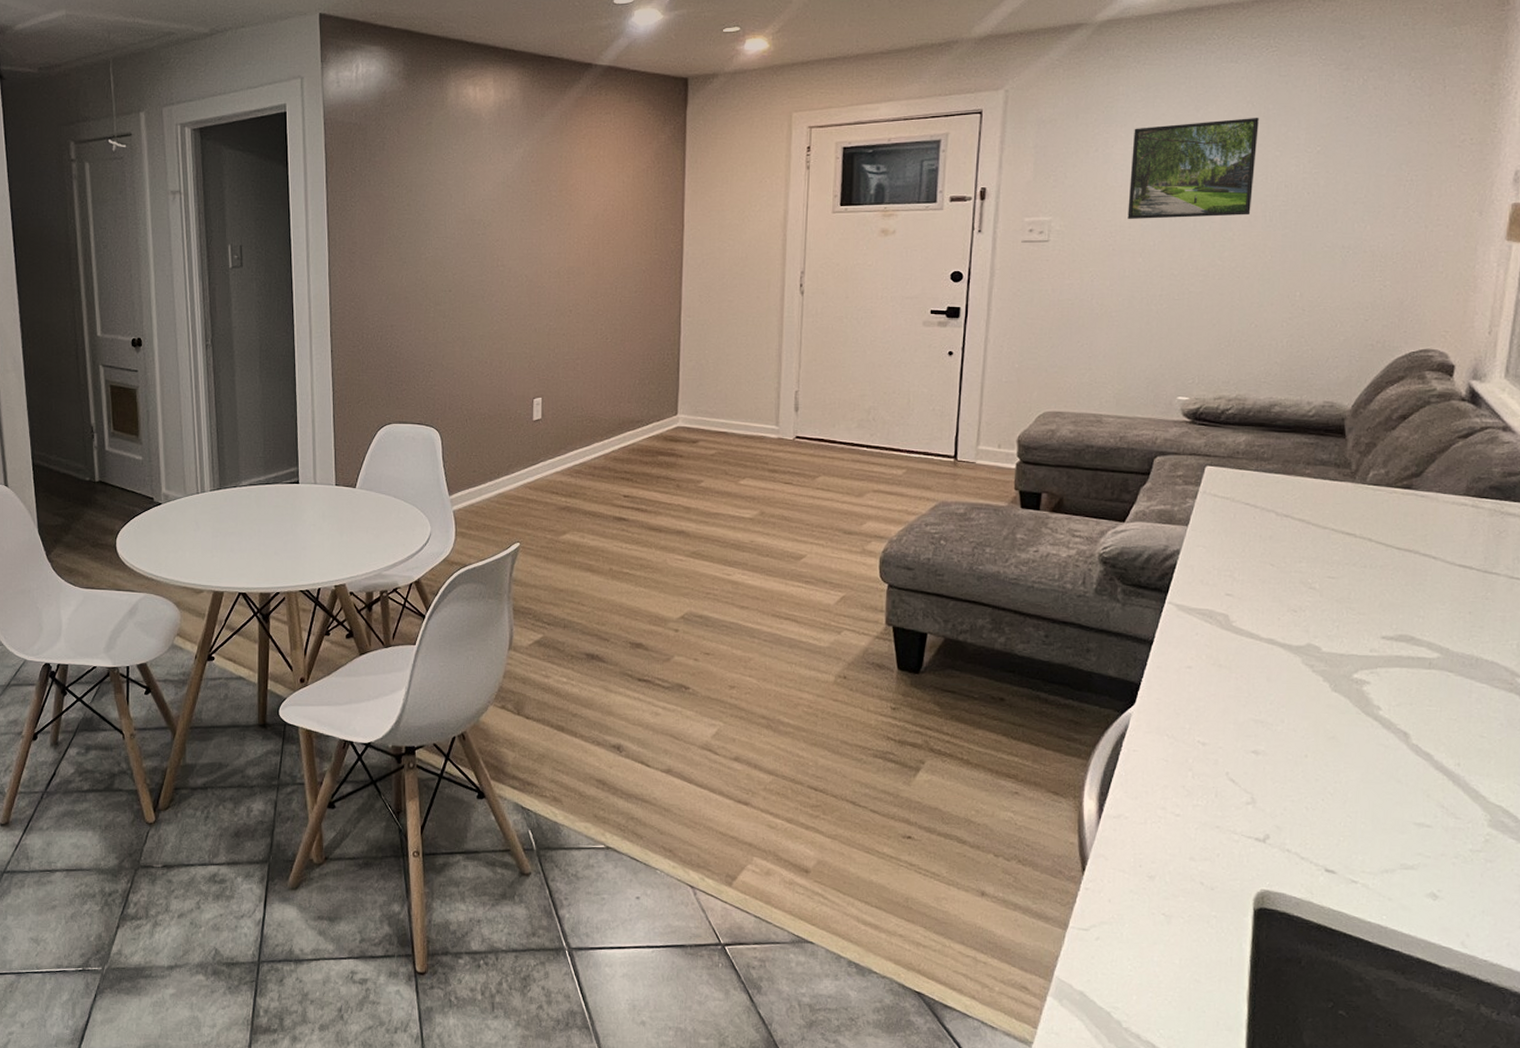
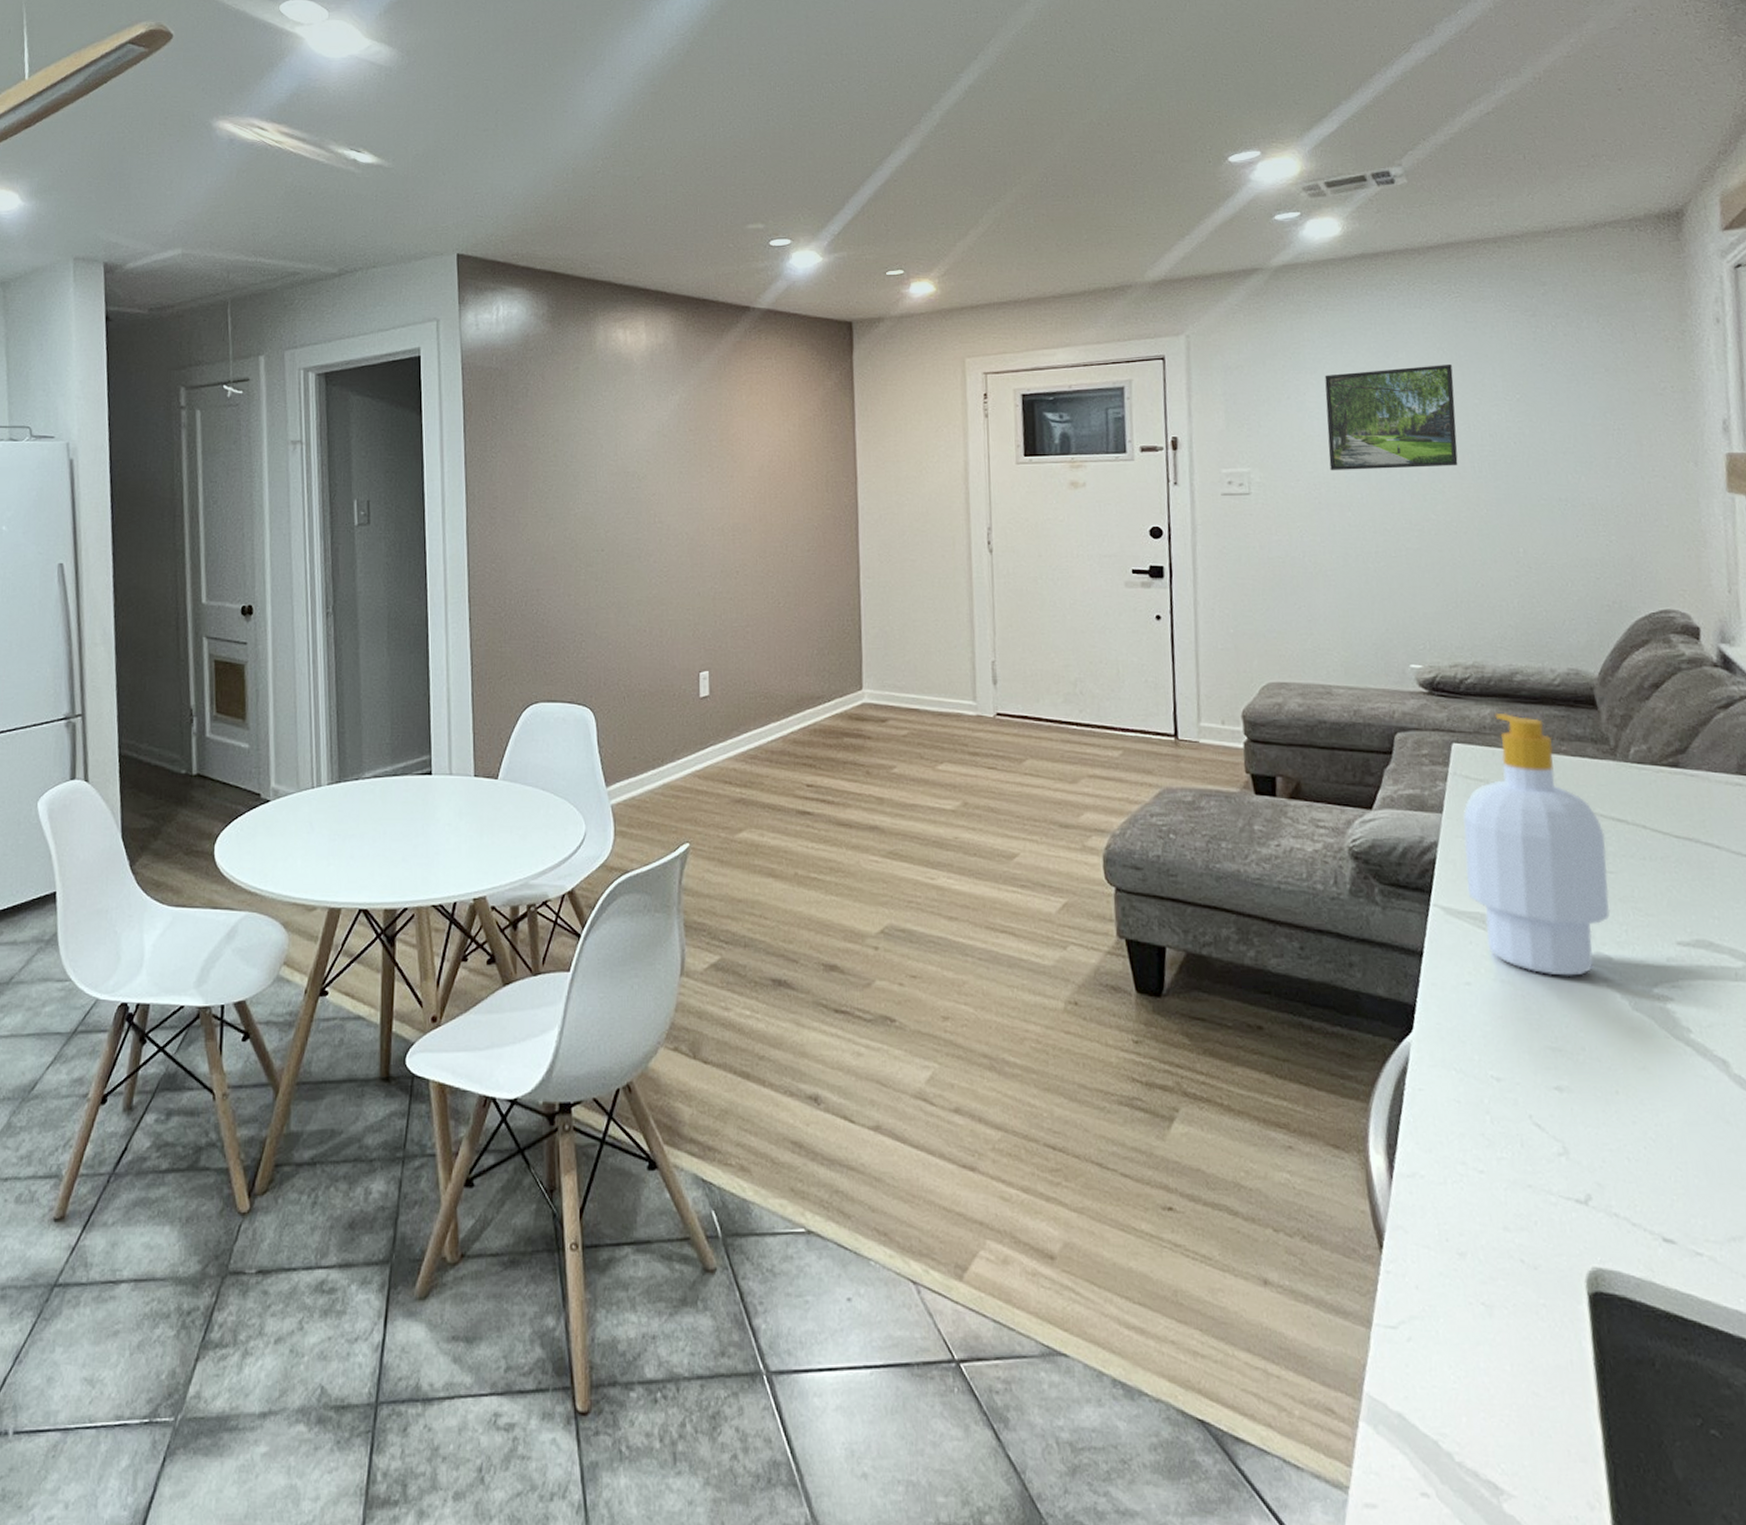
soap bottle: none [1201,439,1333,663] -> present [1463,712,1610,976]

